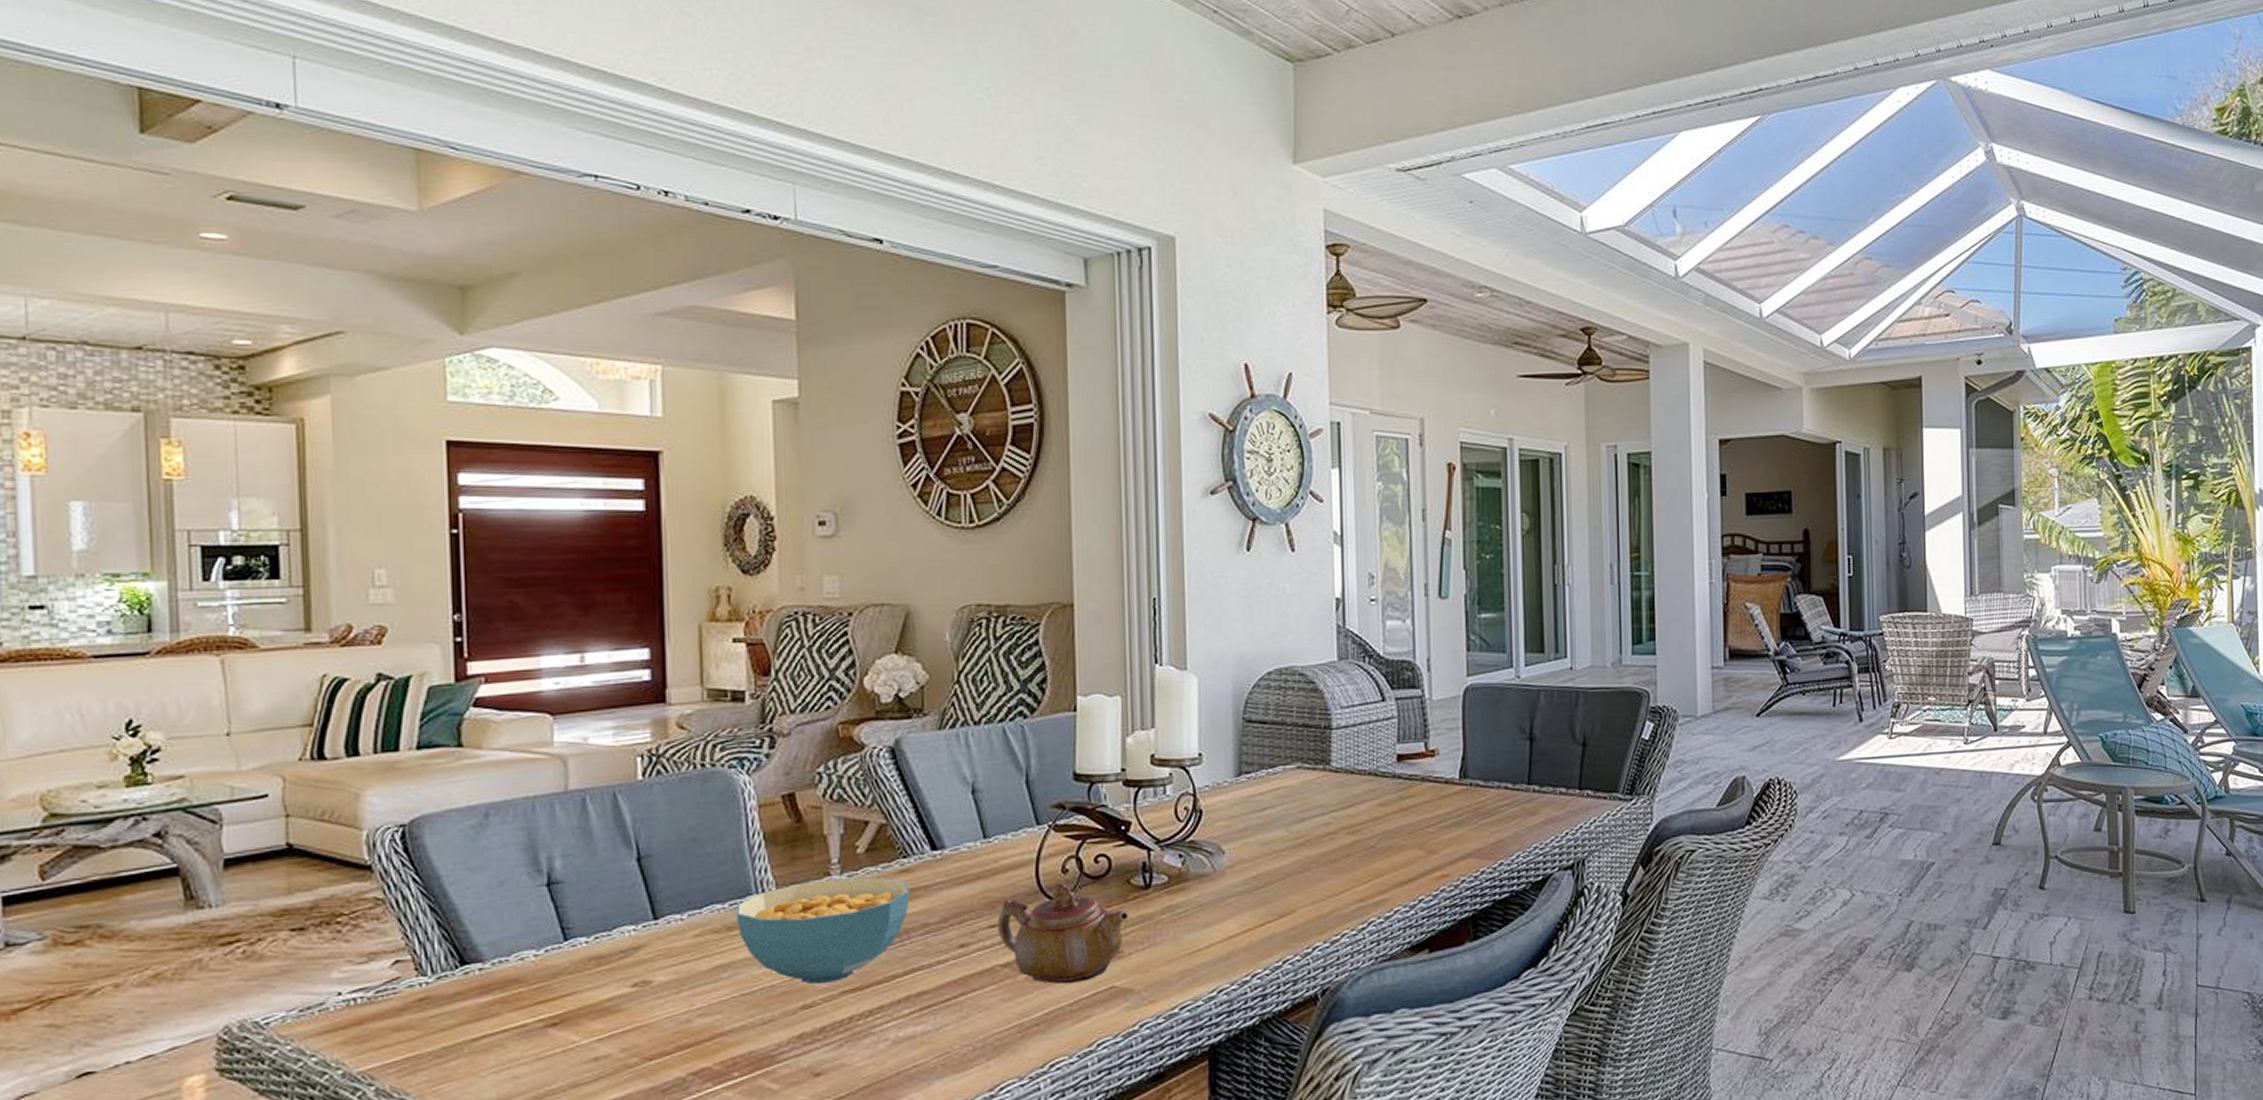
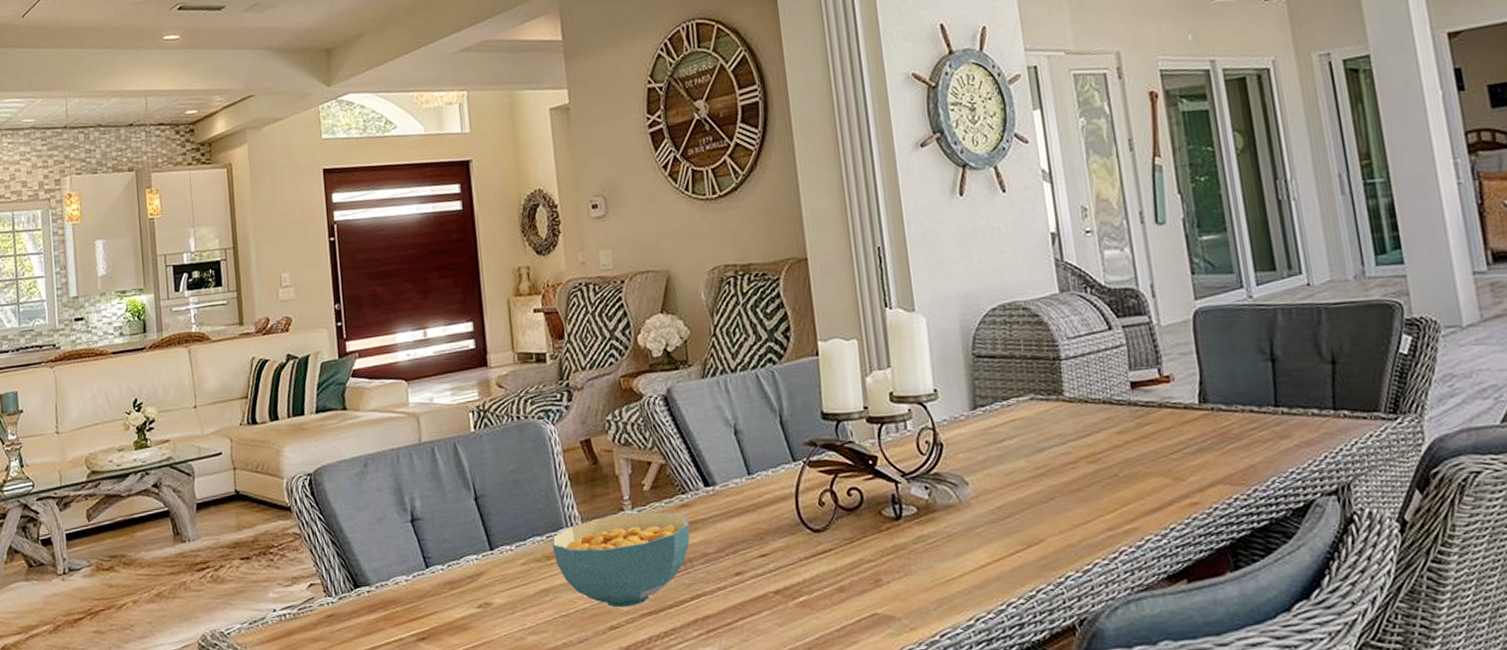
teapot: present [997,883,1129,984] -> none [766,515,884,611]

